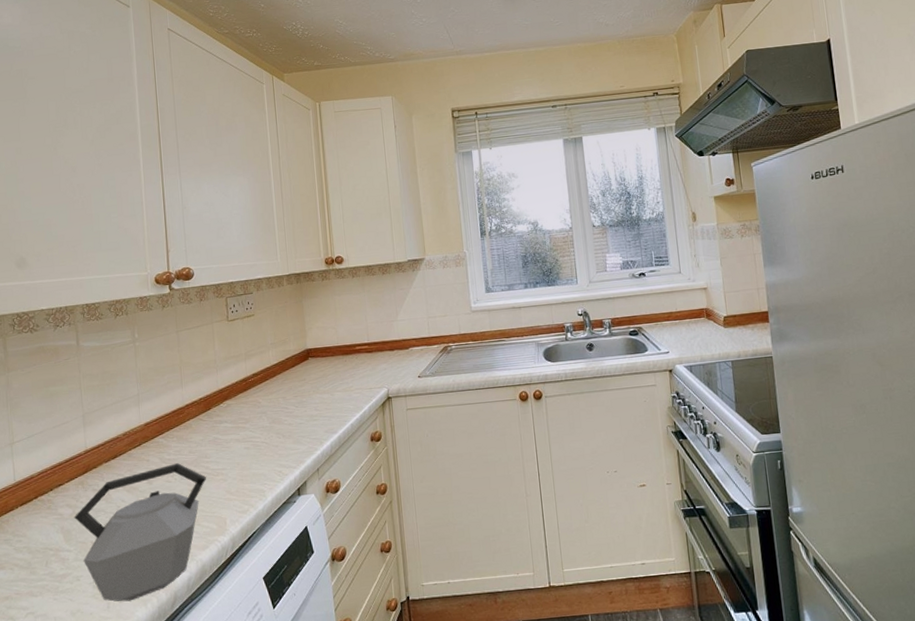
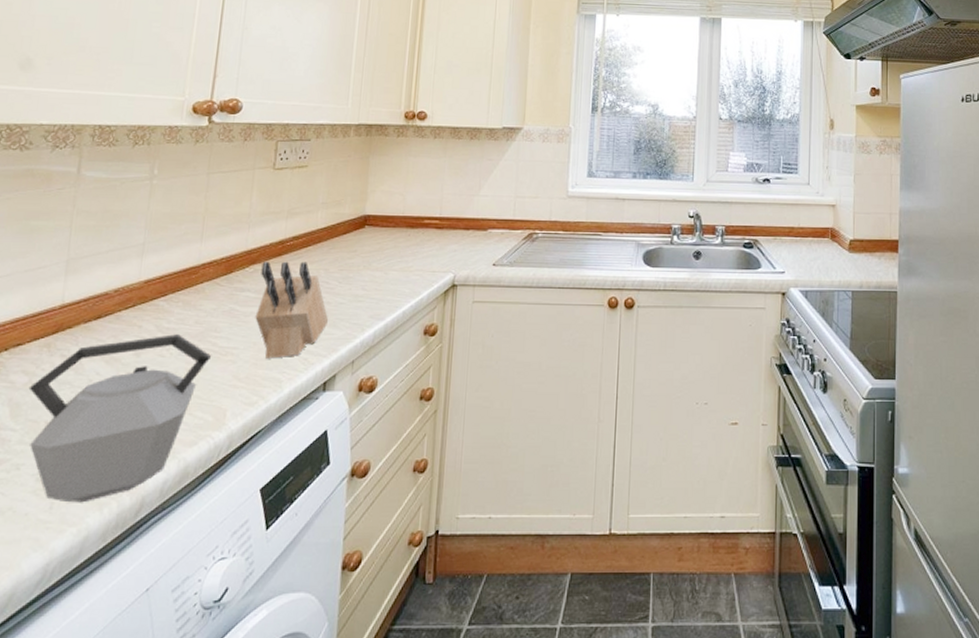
knife block: none [232,393,293,475] -> present [255,261,329,359]

